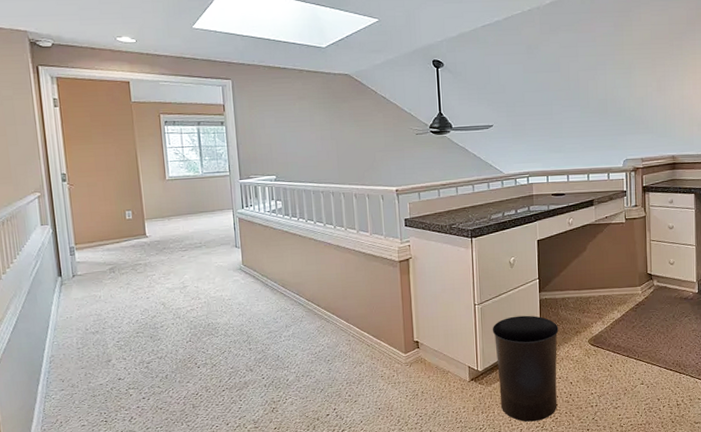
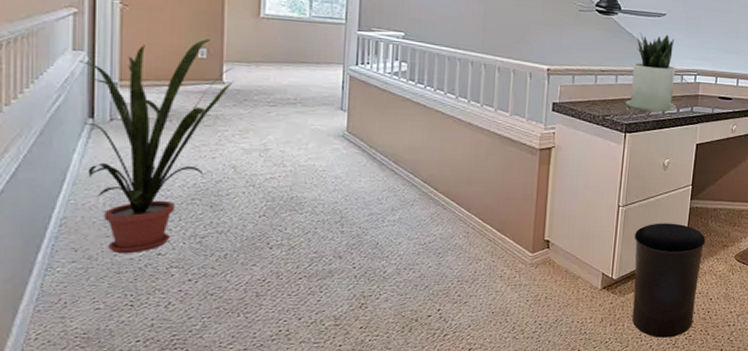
house plant: none [45,203,154,381] -> present [77,39,234,254]
planter: none [467,144,514,217] -> present [625,32,677,113]

